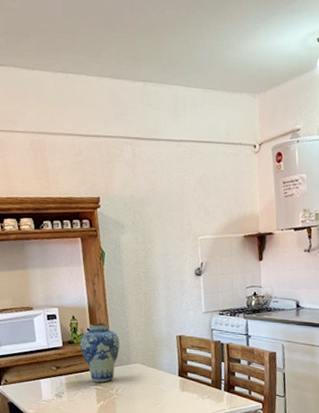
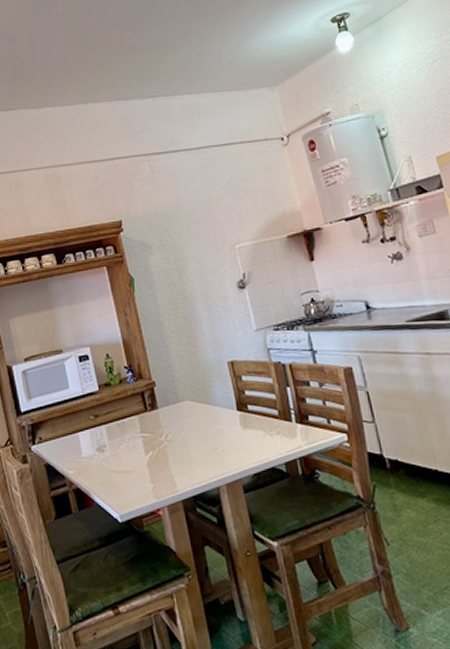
vase: present [79,323,120,383] -> none [117,357,163,430]

